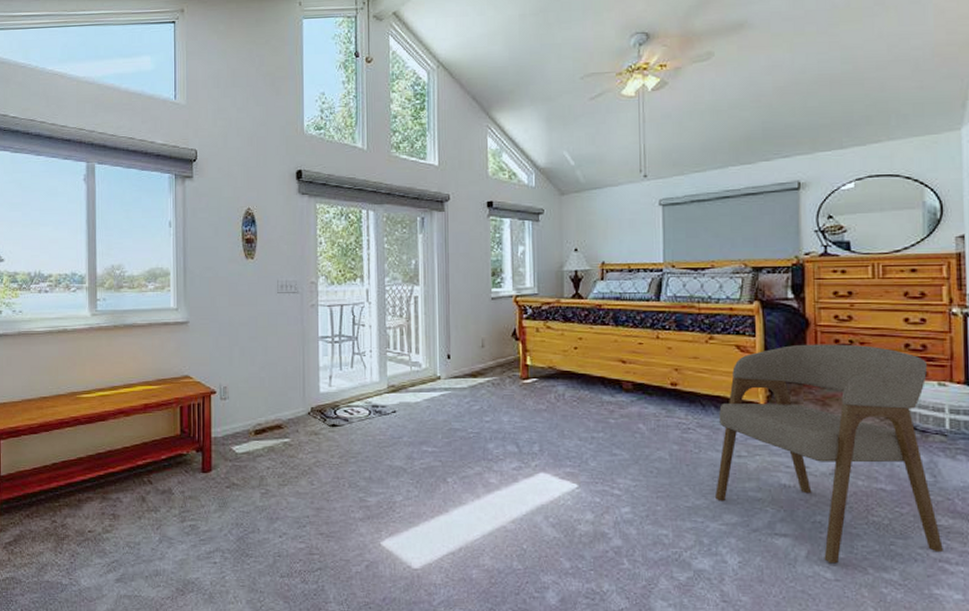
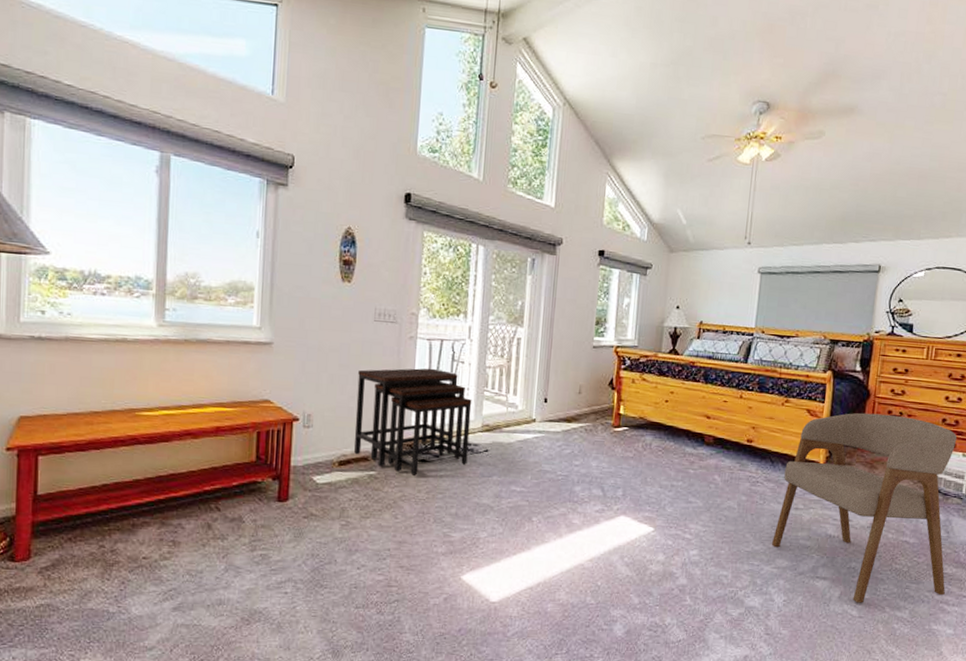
desk: none [266,333,376,442] -> present [354,368,472,477]

